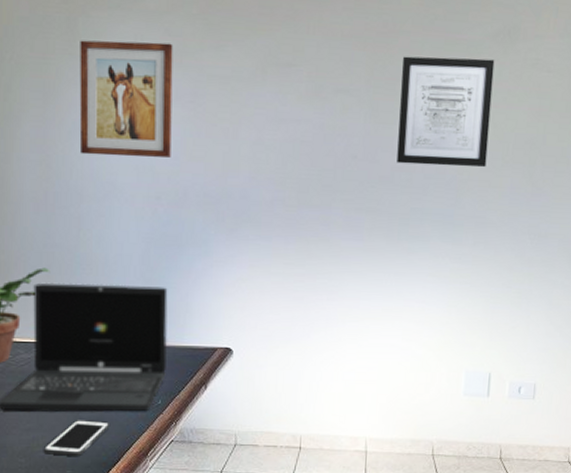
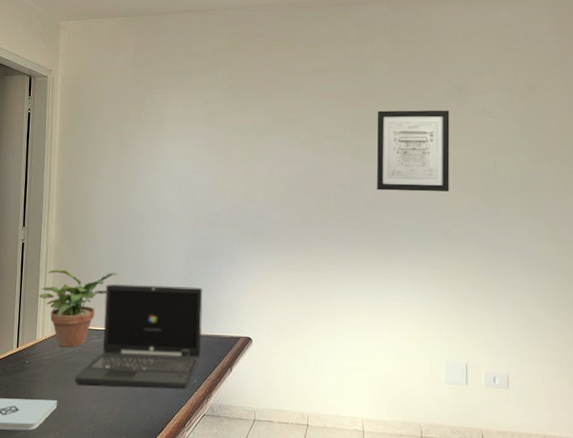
cell phone: present [44,420,110,457] -> none [106,394,157,426]
wall art: present [79,40,173,158] -> none [143,108,210,190]

